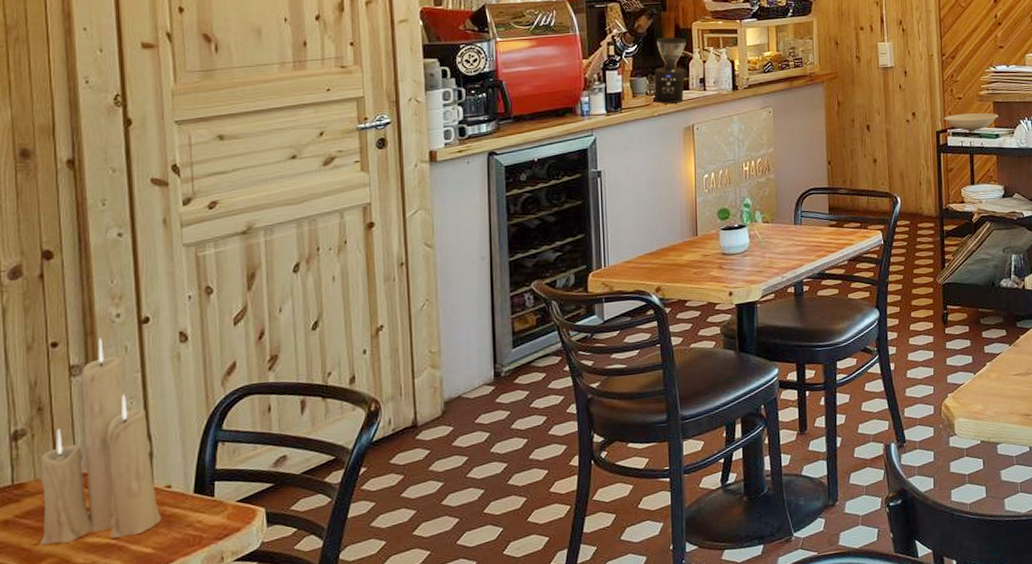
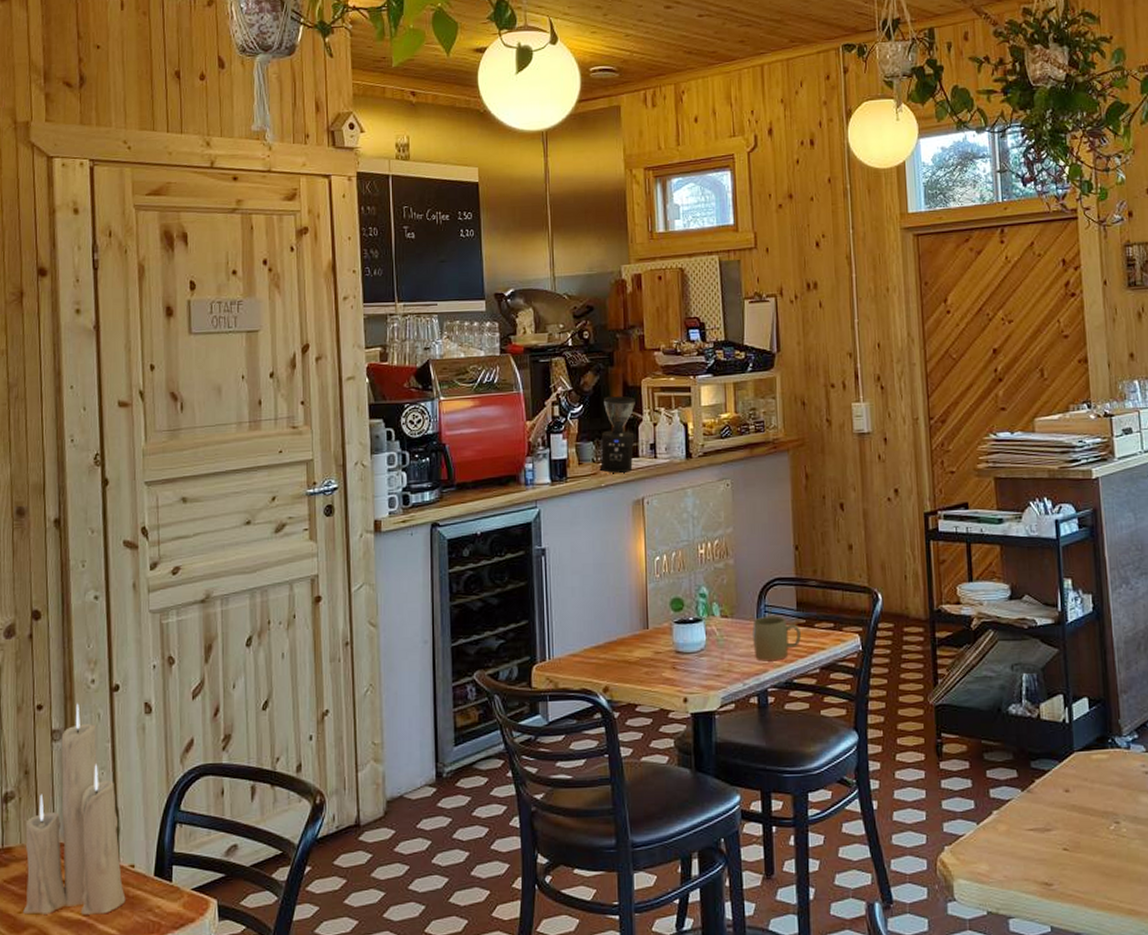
mug: none [790,220,832,258] -> present [753,616,801,662]
dish: present [943,112,998,133] -> none [933,491,1002,516]

